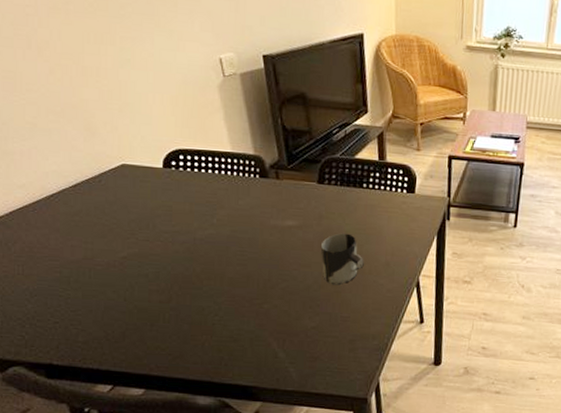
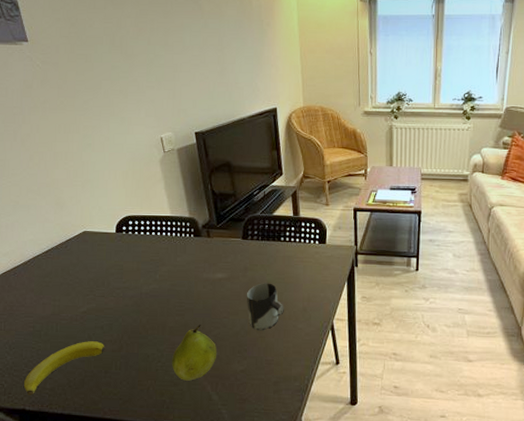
banana: none [50,290,151,349] -> present [24,341,105,395]
fruit: none [231,276,285,337] -> present [172,325,217,381]

